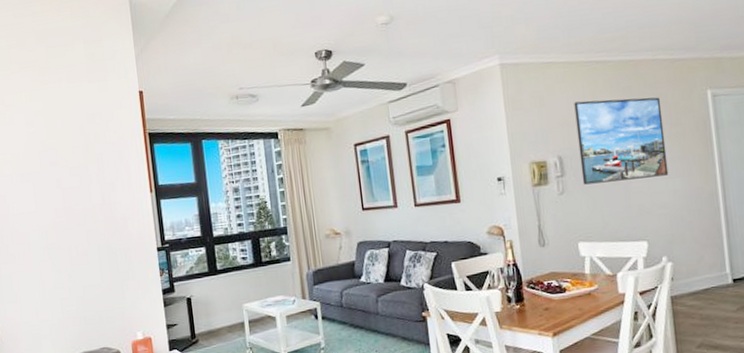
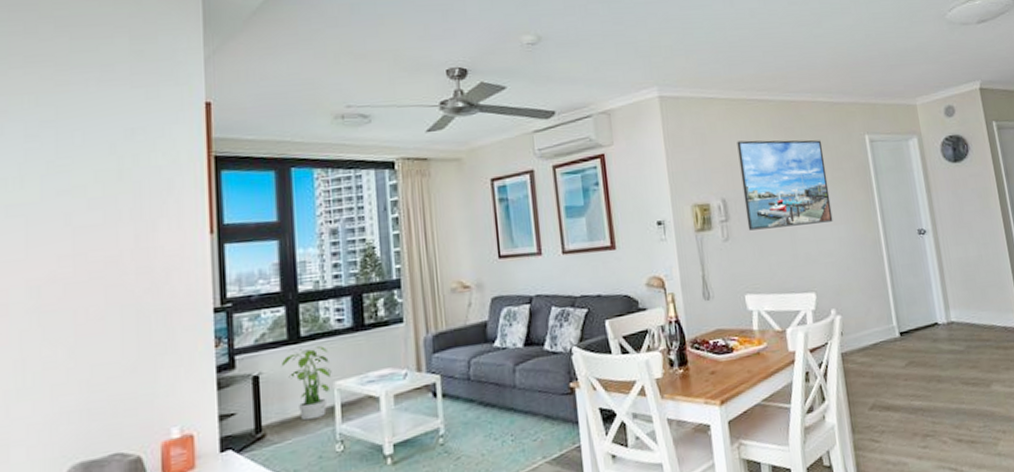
potted plant: none [205,277,241,332] -> present [281,346,332,421]

